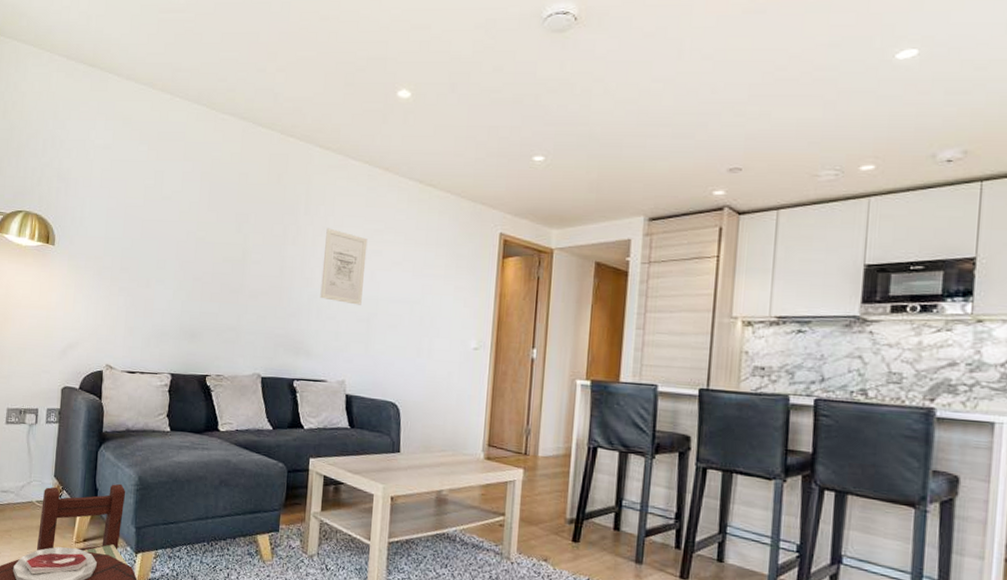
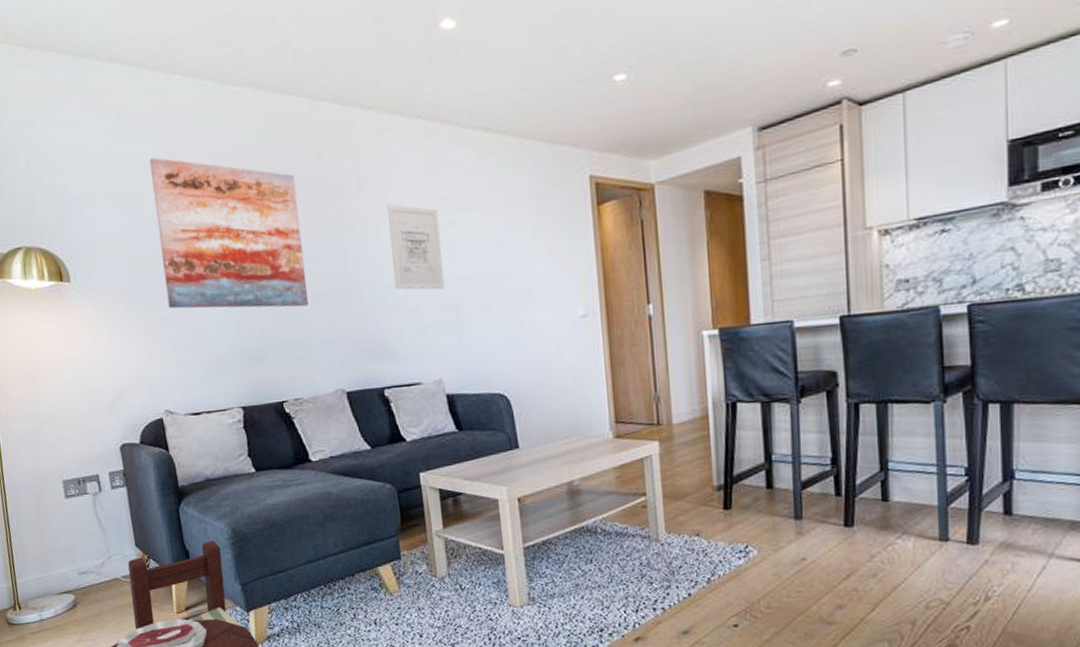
wall art: none [129,158,256,299] -> present [149,157,308,309]

